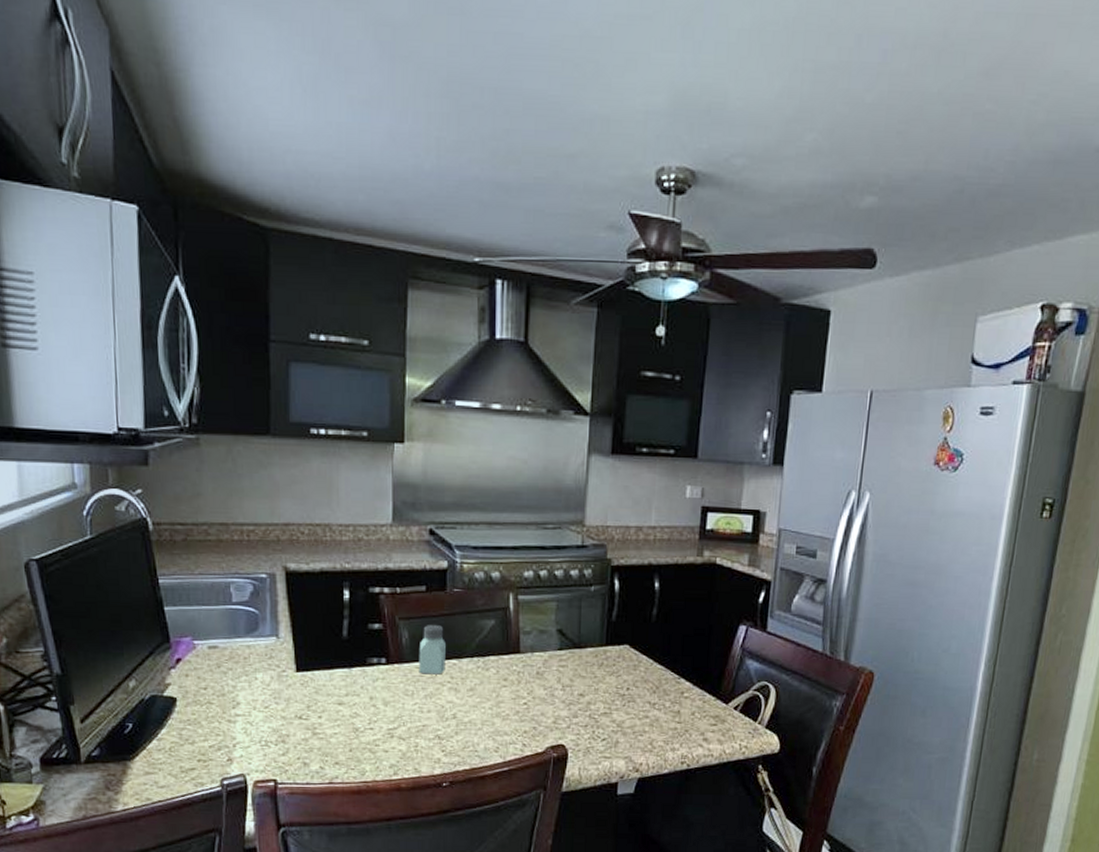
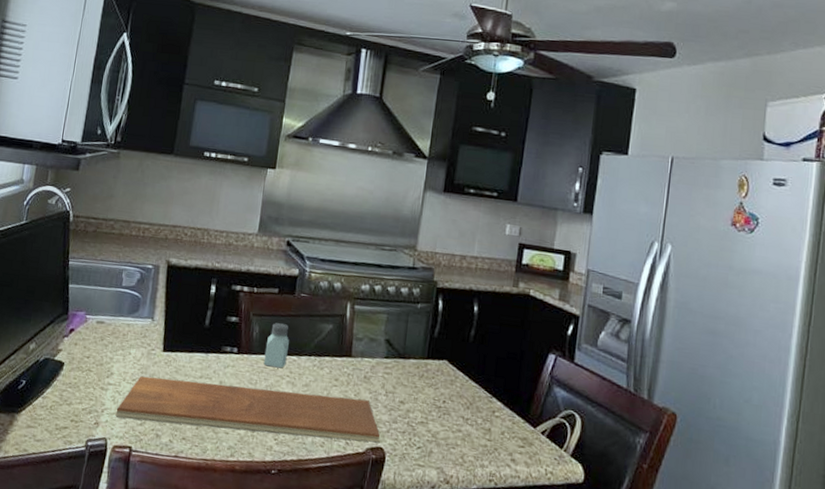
chopping board: none [251,697,561,751] -> present [115,375,380,443]

